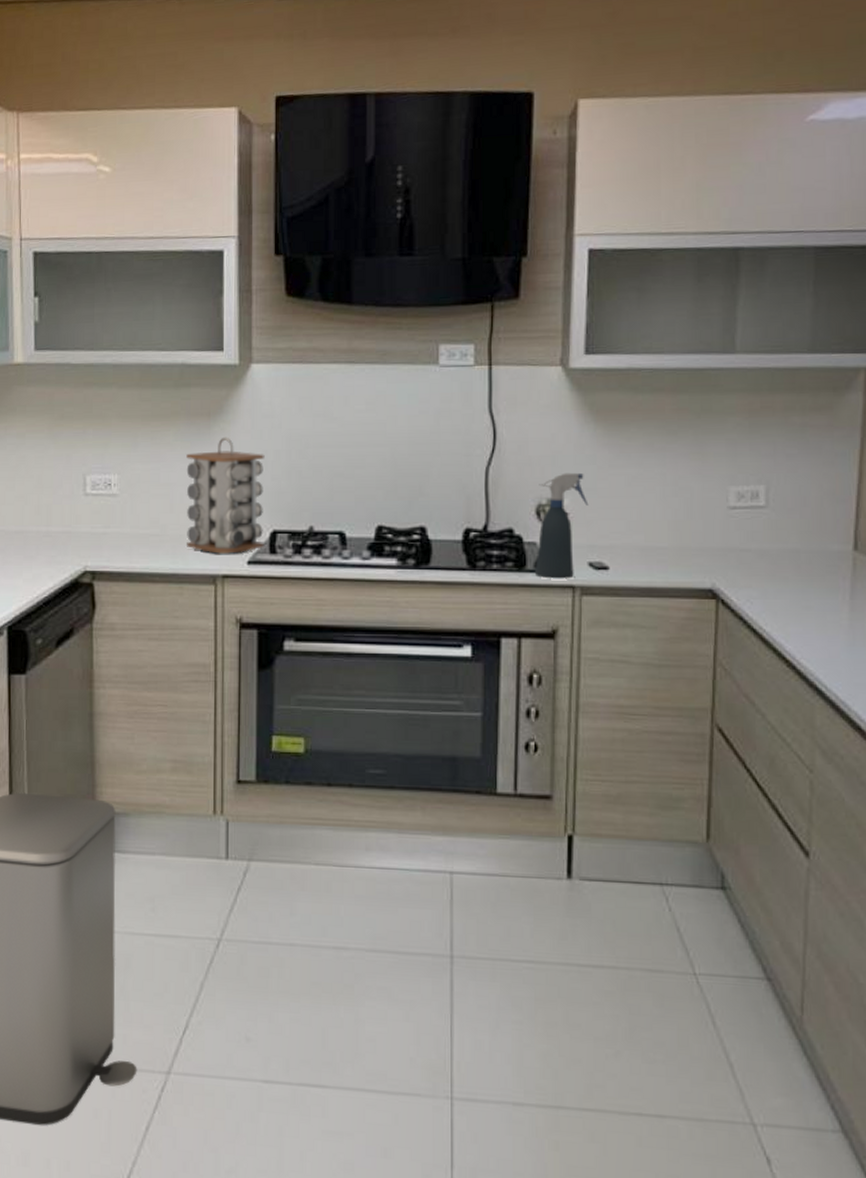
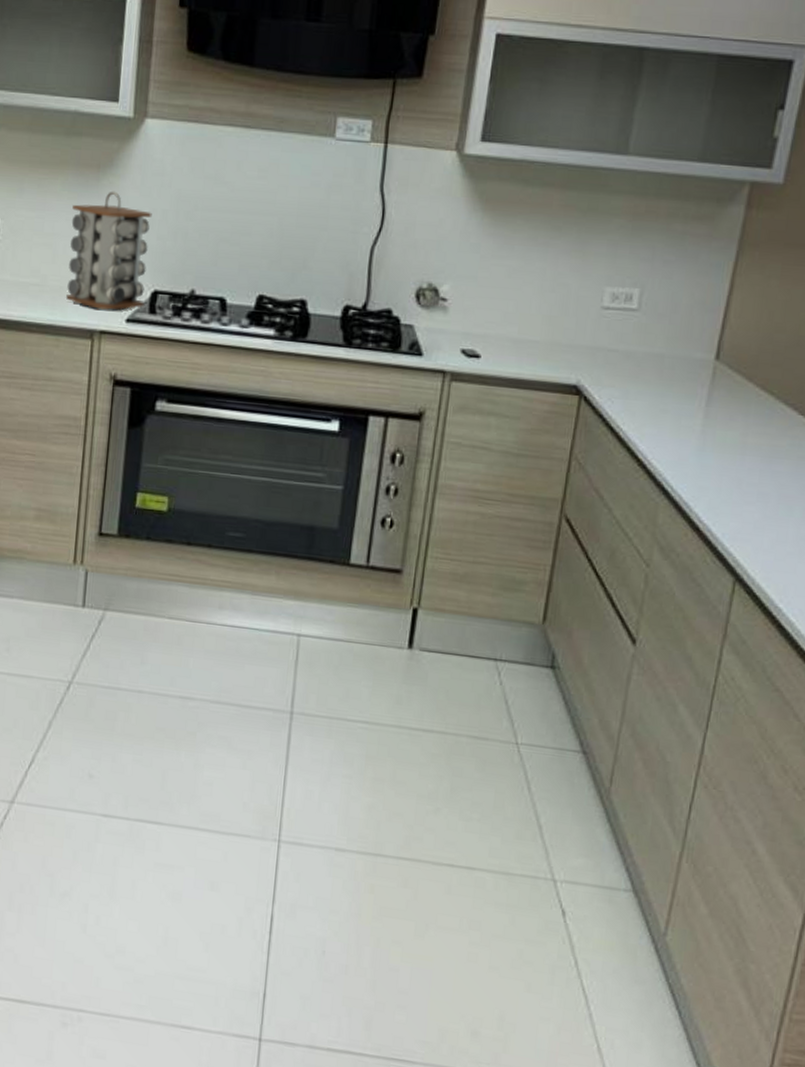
spray bottle: present [534,472,589,579] -> none [407,259,468,364]

